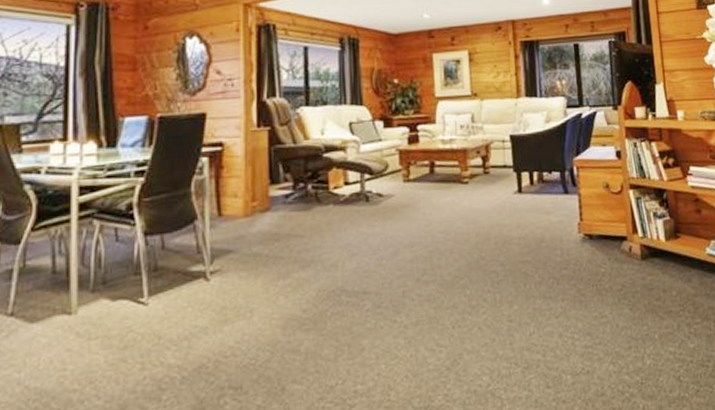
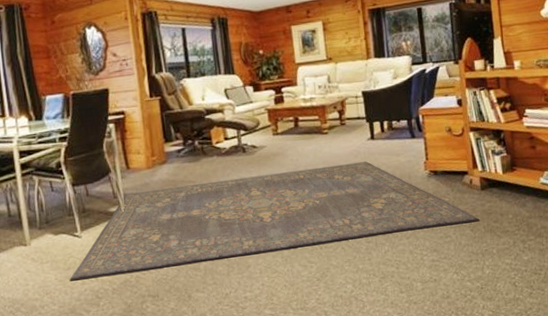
rug: none [124,219,641,366] -> present [69,161,480,282]

